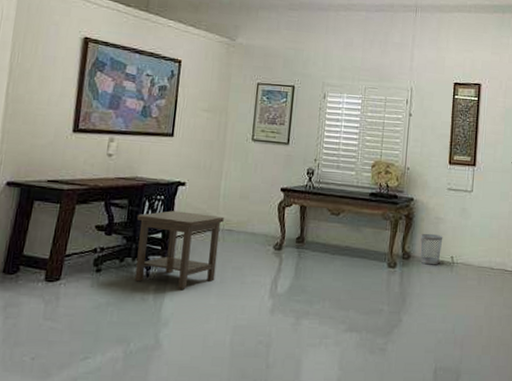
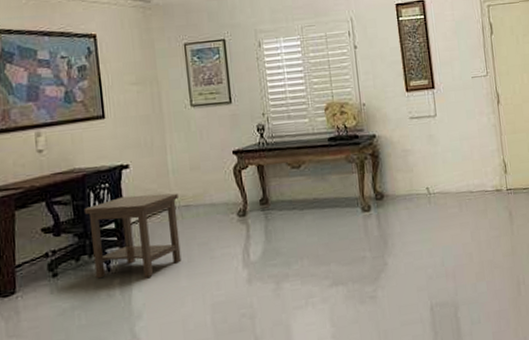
wastebasket: present [420,233,443,265] -> none [391,167,415,201]

